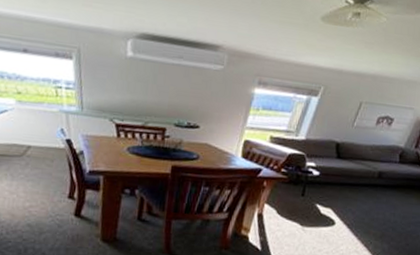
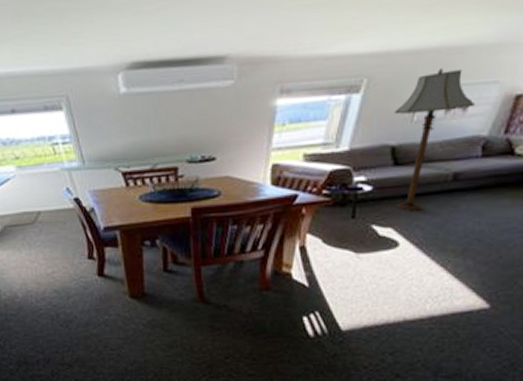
floor lamp: none [336,90,397,198] -> present [395,68,475,211]

